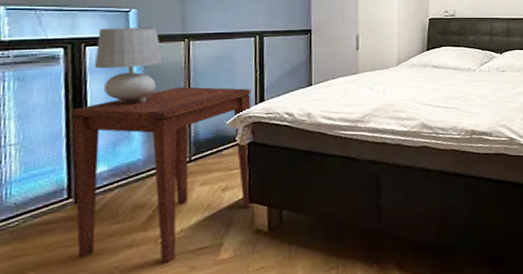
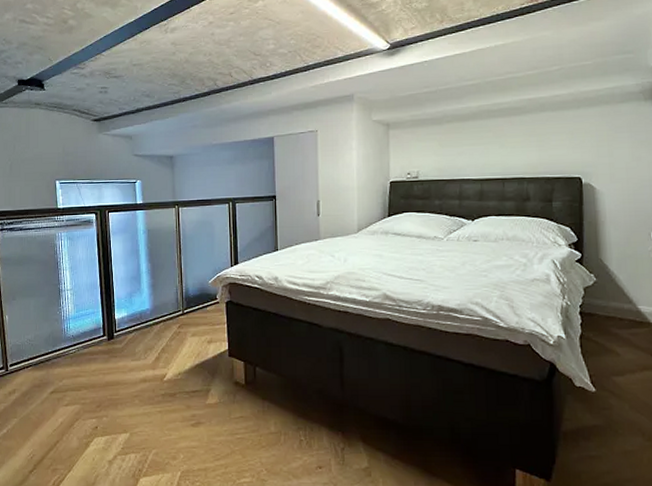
side table: present [72,86,251,264] -> none [103,248,231,400]
table lamp: present [93,27,163,103] -> none [114,195,161,261]

